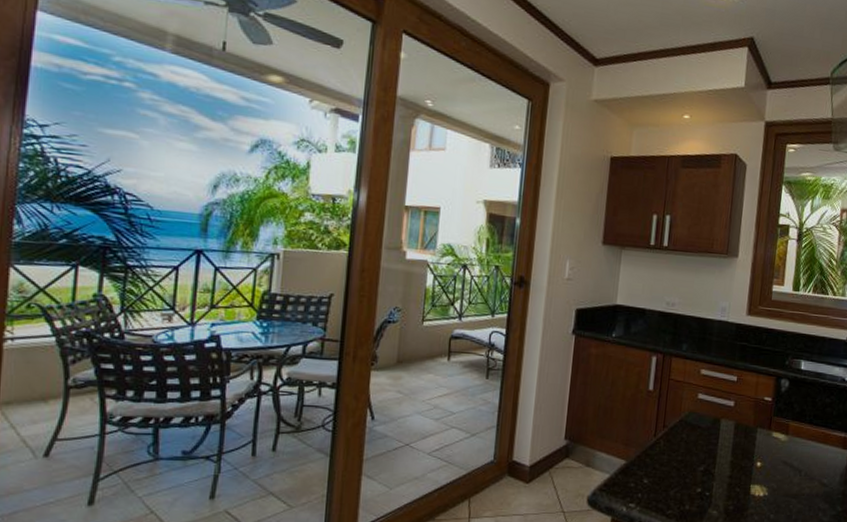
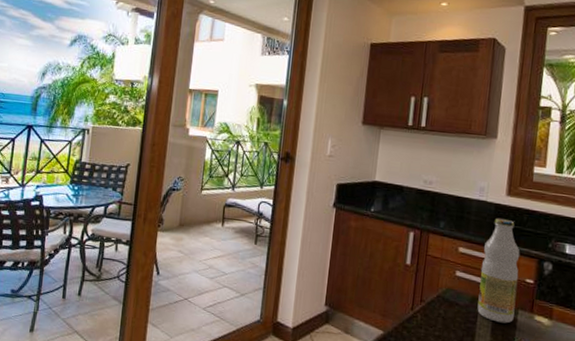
bottle: none [718,337,760,442] -> present [477,217,520,324]

